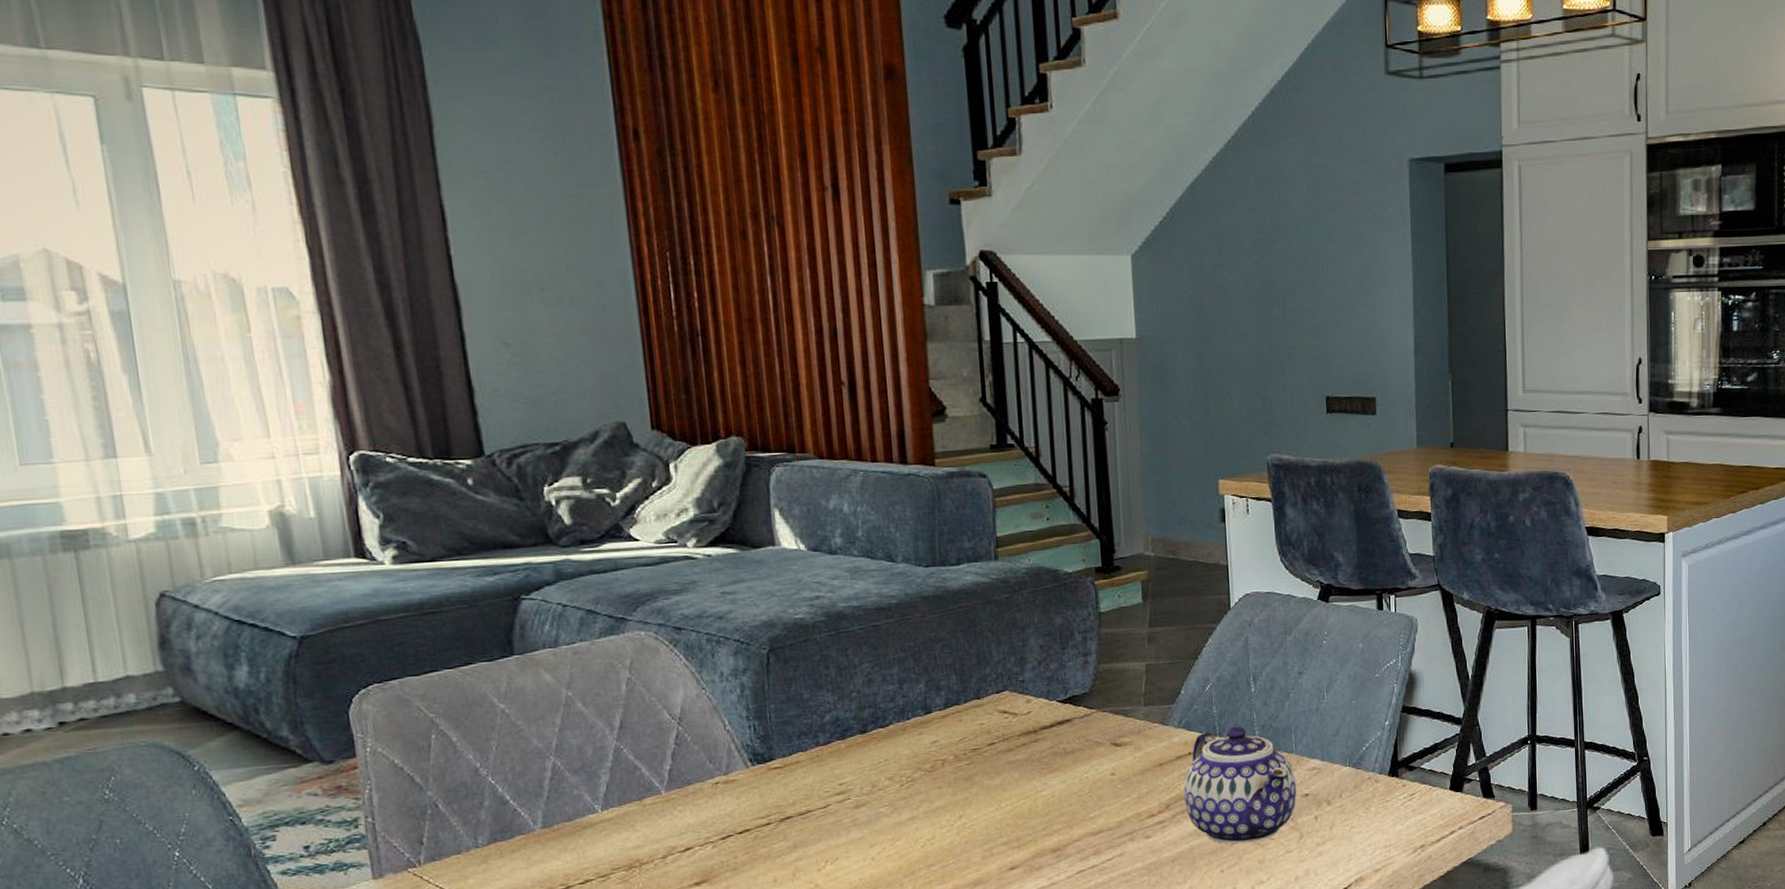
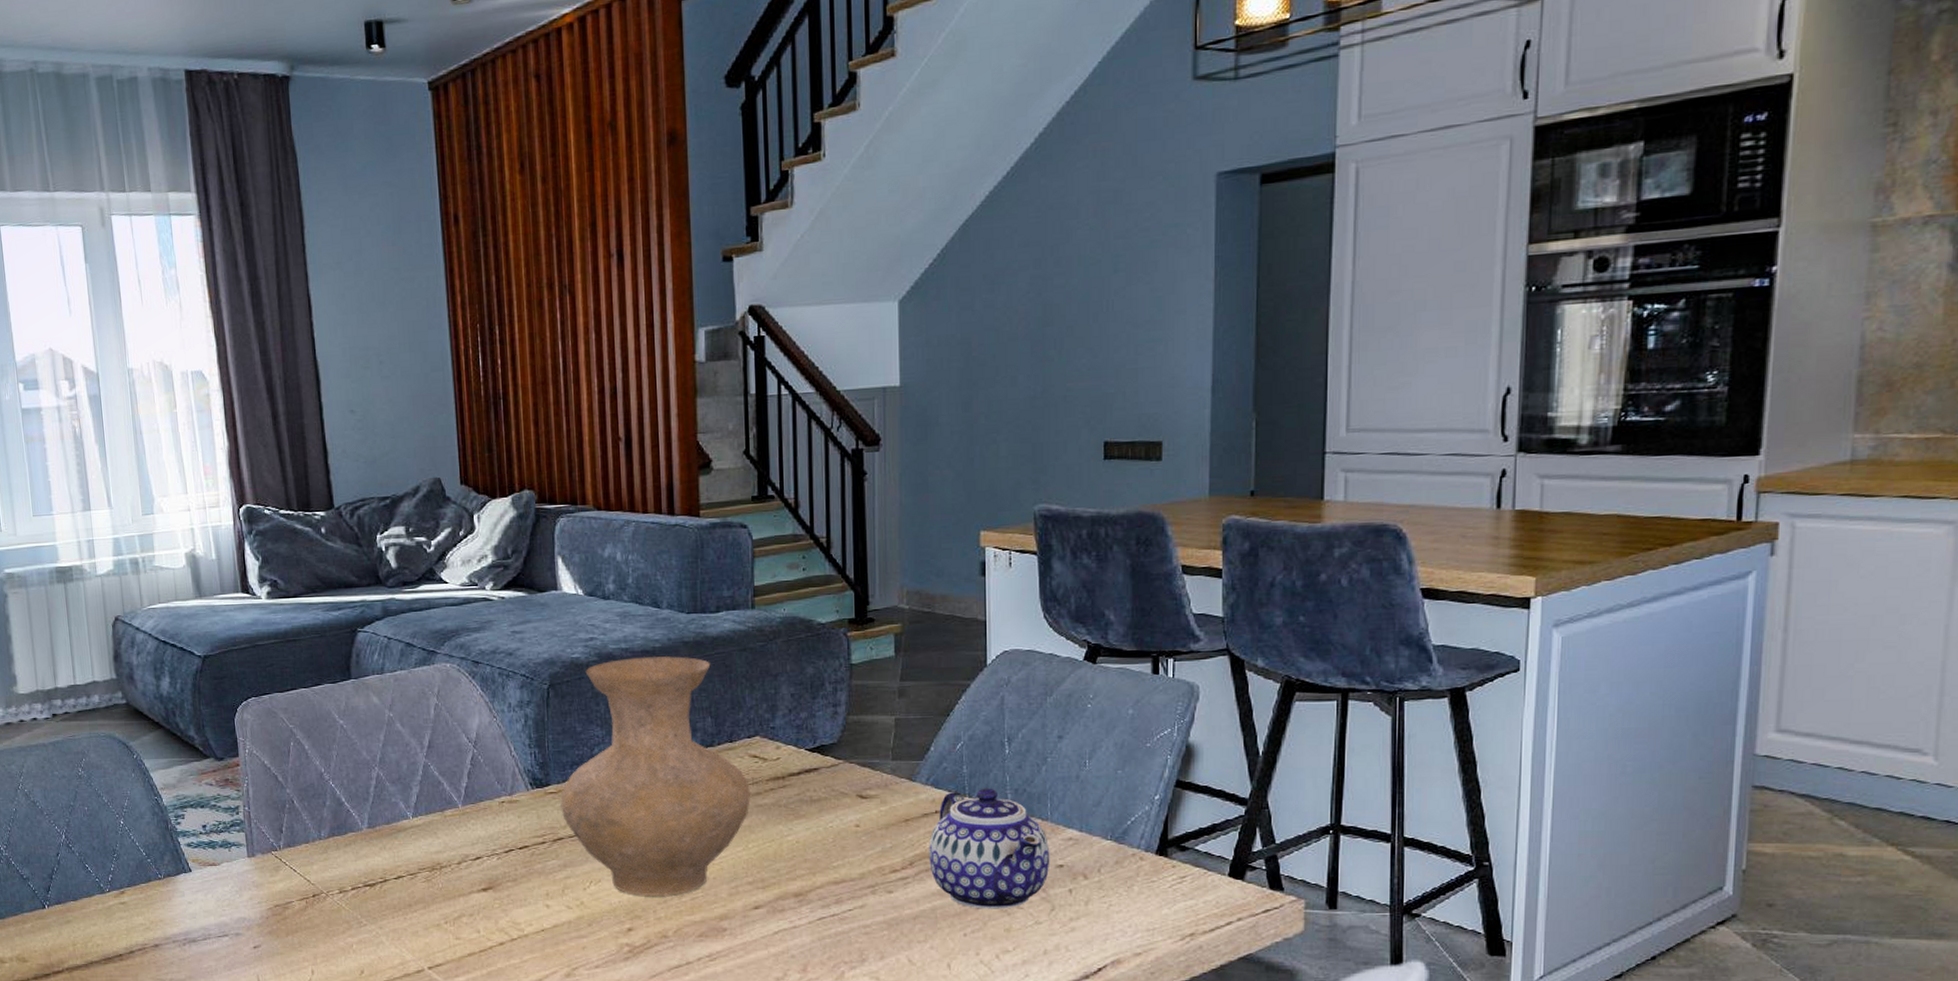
vase: none [787,612,1002,870] -> present [560,656,750,896]

